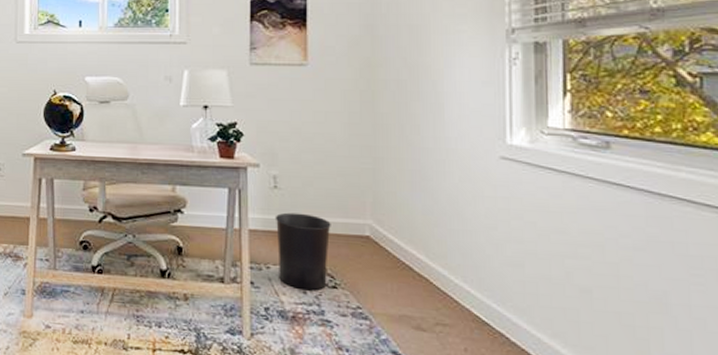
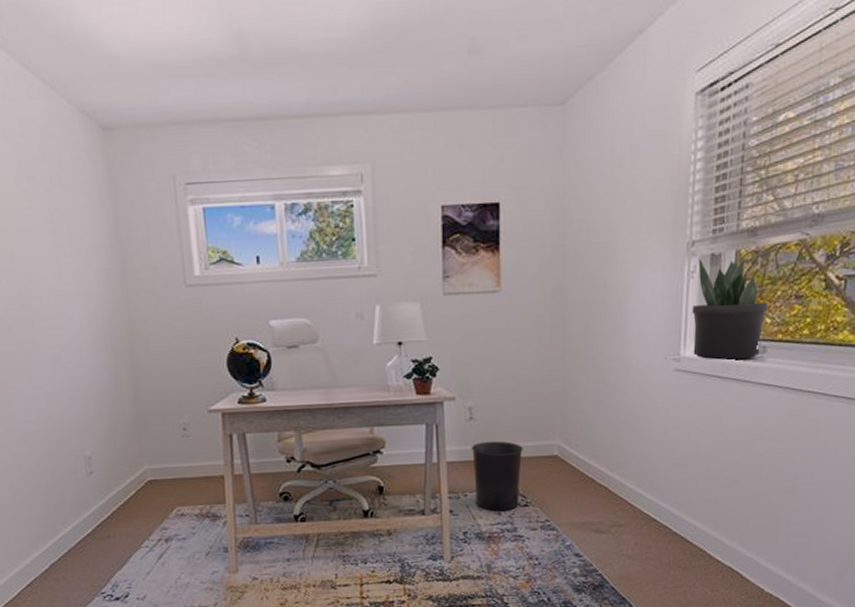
planter: none [517,45,608,154] -> present [692,257,769,361]

